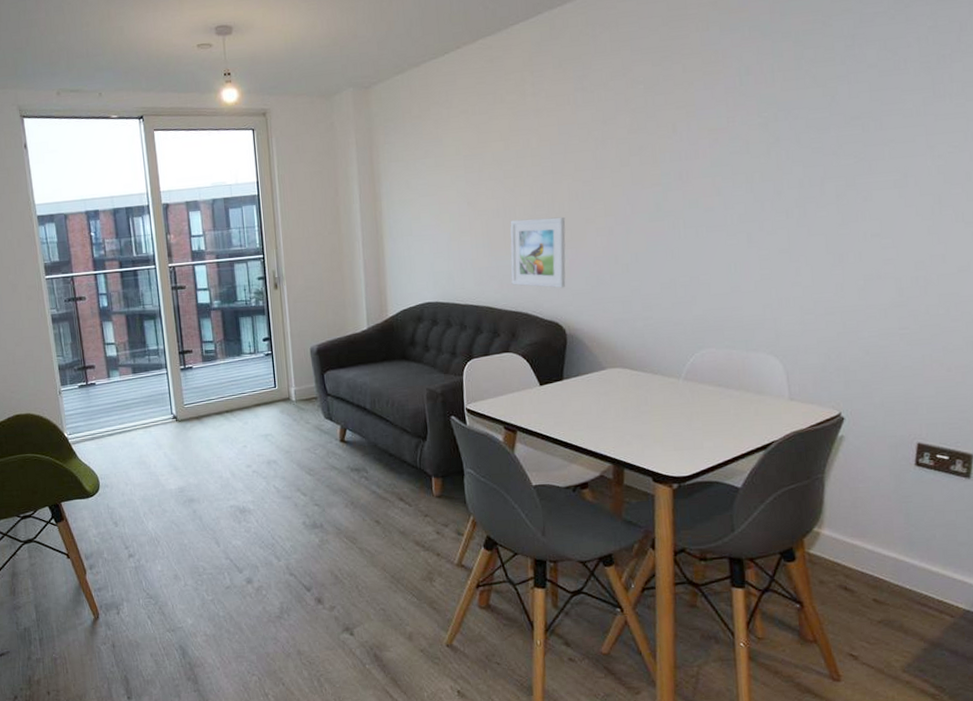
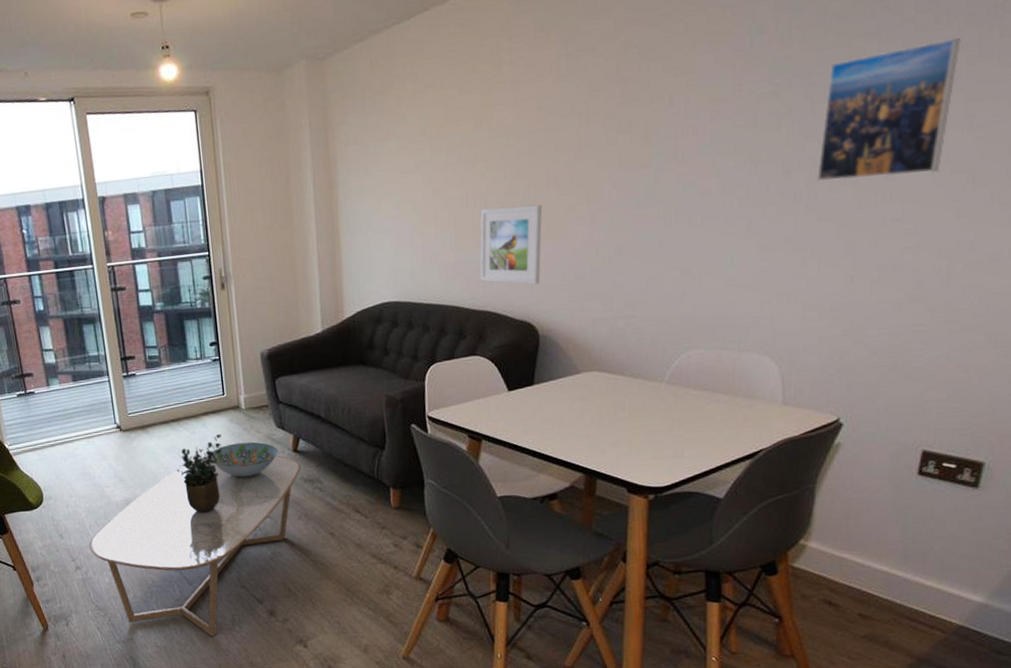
coffee table: none [143,445,348,625] -> present [89,455,301,636]
potted plant: none [229,424,273,502] -> present [176,433,222,514]
decorative bowl: none [262,432,326,466] -> present [211,442,278,477]
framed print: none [804,82,918,201] -> present [817,38,961,182]

